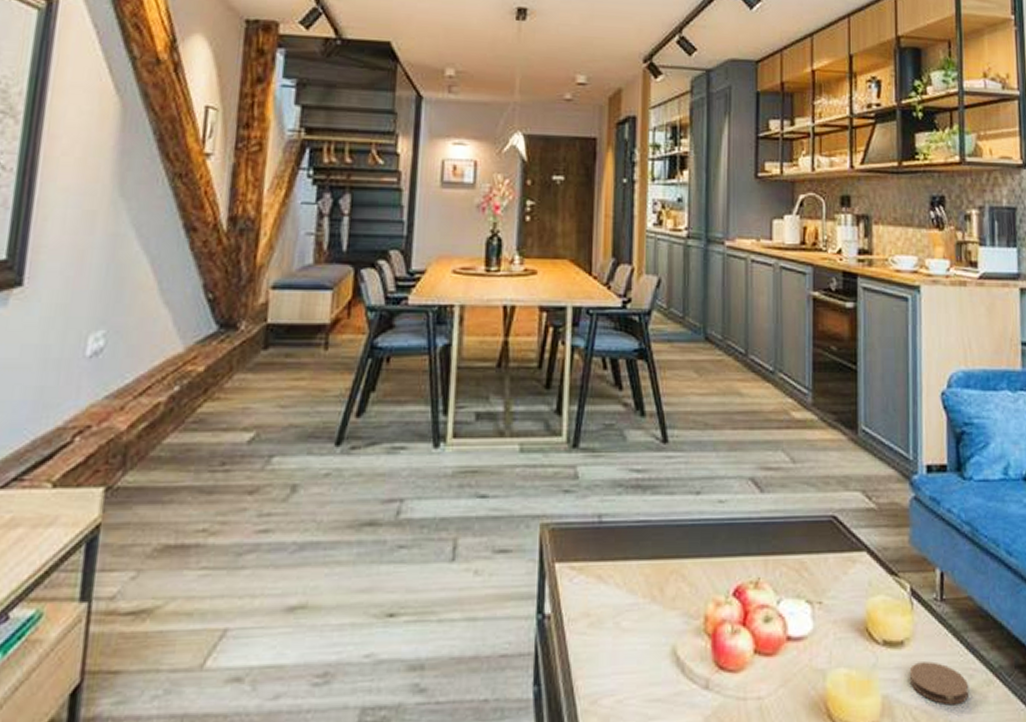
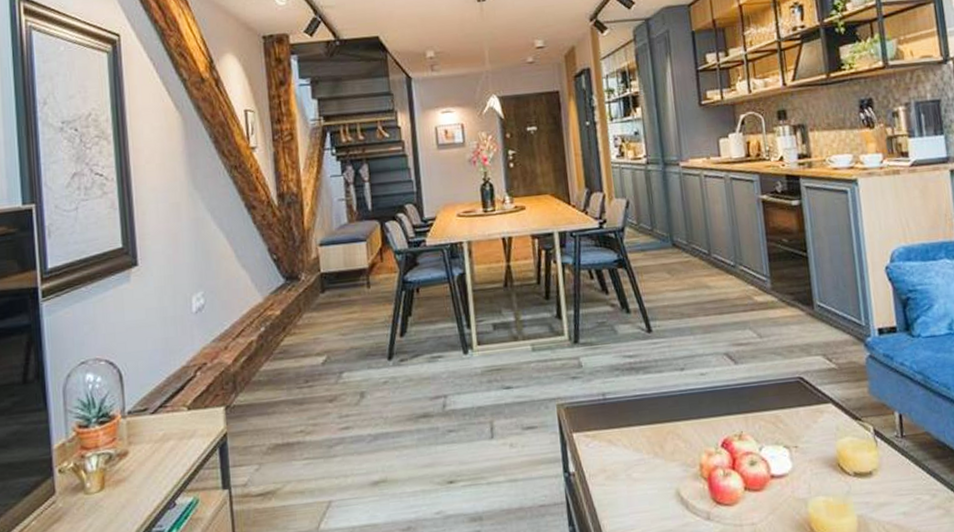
coaster: present [909,661,969,706] -> none [879,486,933,519]

